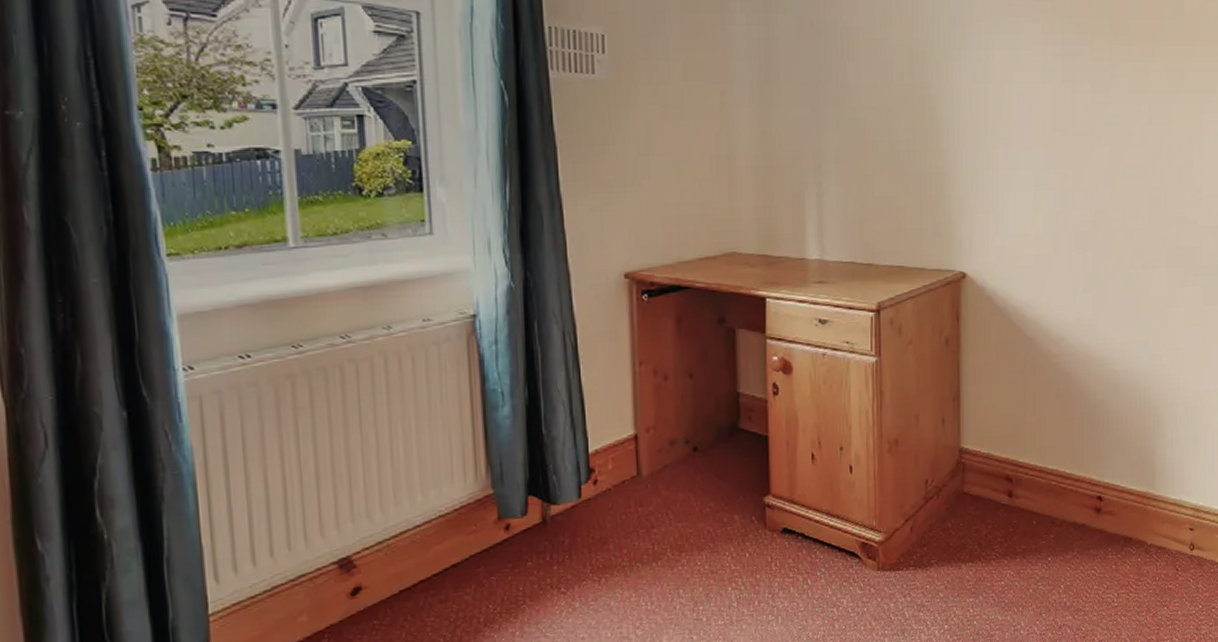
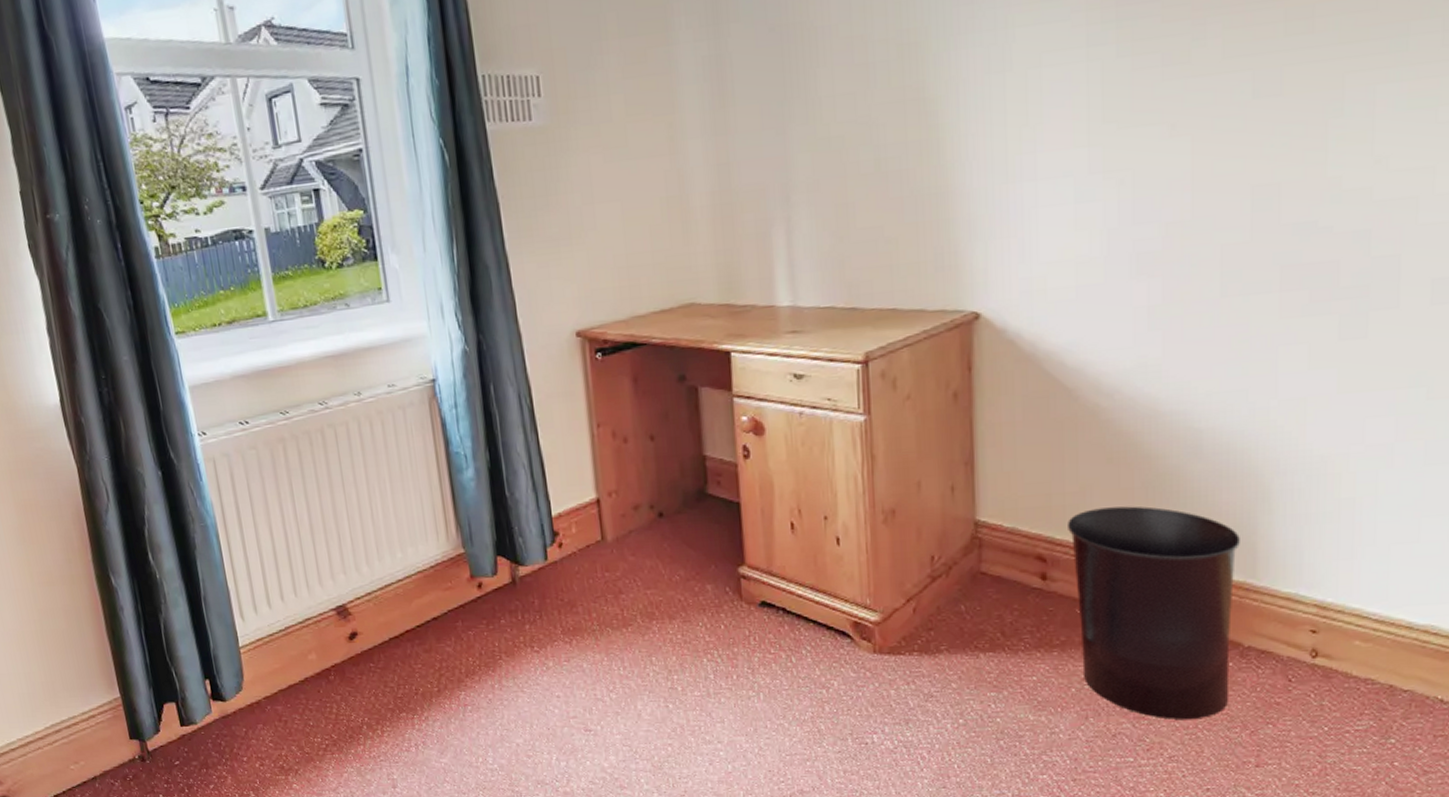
waste bin: none [1028,433,1145,610] -> present [1068,506,1241,720]

